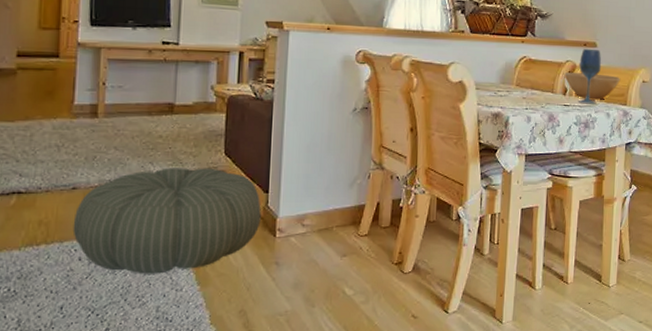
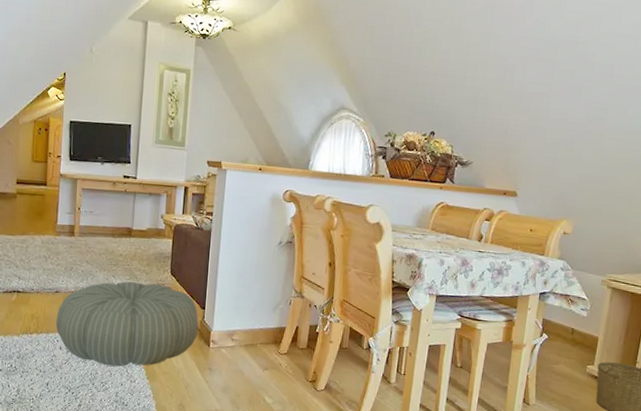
bowl: present [564,72,621,100] -> none [480,220,540,249]
wineglass: present [578,48,602,104] -> none [493,197,521,253]

